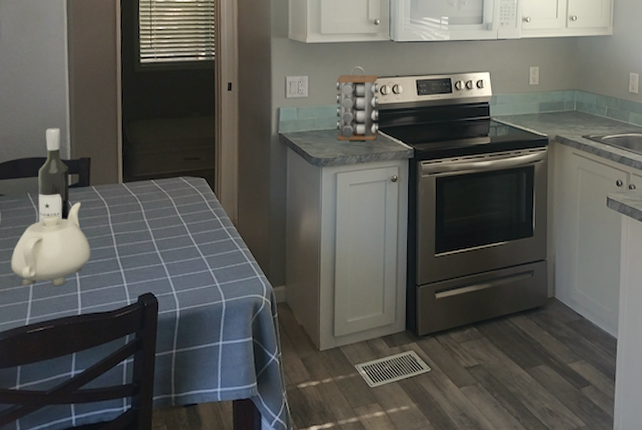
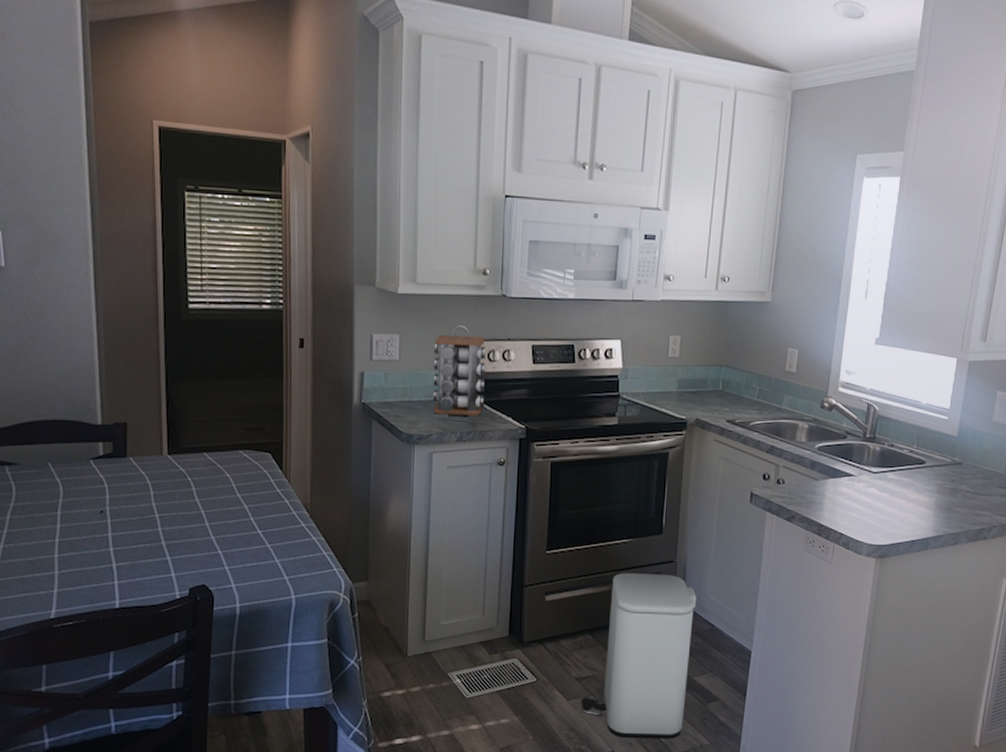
teapot: present [10,202,91,286] -> none [29,475,130,574]
bottle: present [38,127,70,223] -> none [61,384,103,499]
pedal bin: none [471,271,566,422] -> present [581,573,697,739]

